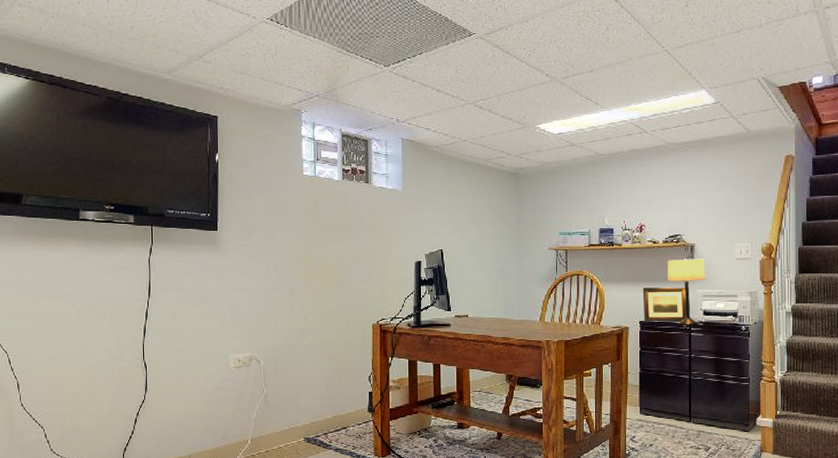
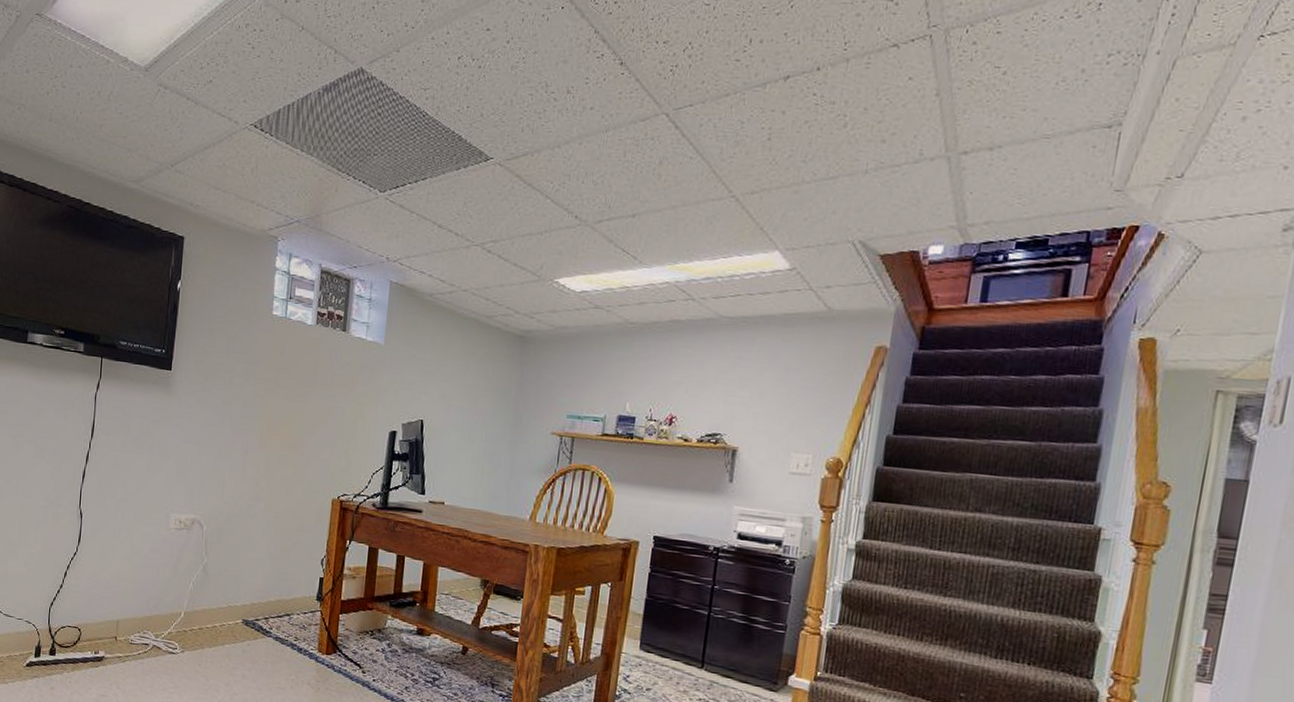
picture frame: present [642,287,686,322] -> none [659,495,719,543]
table lamp: present [668,258,706,326] -> none [697,464,749,551]

